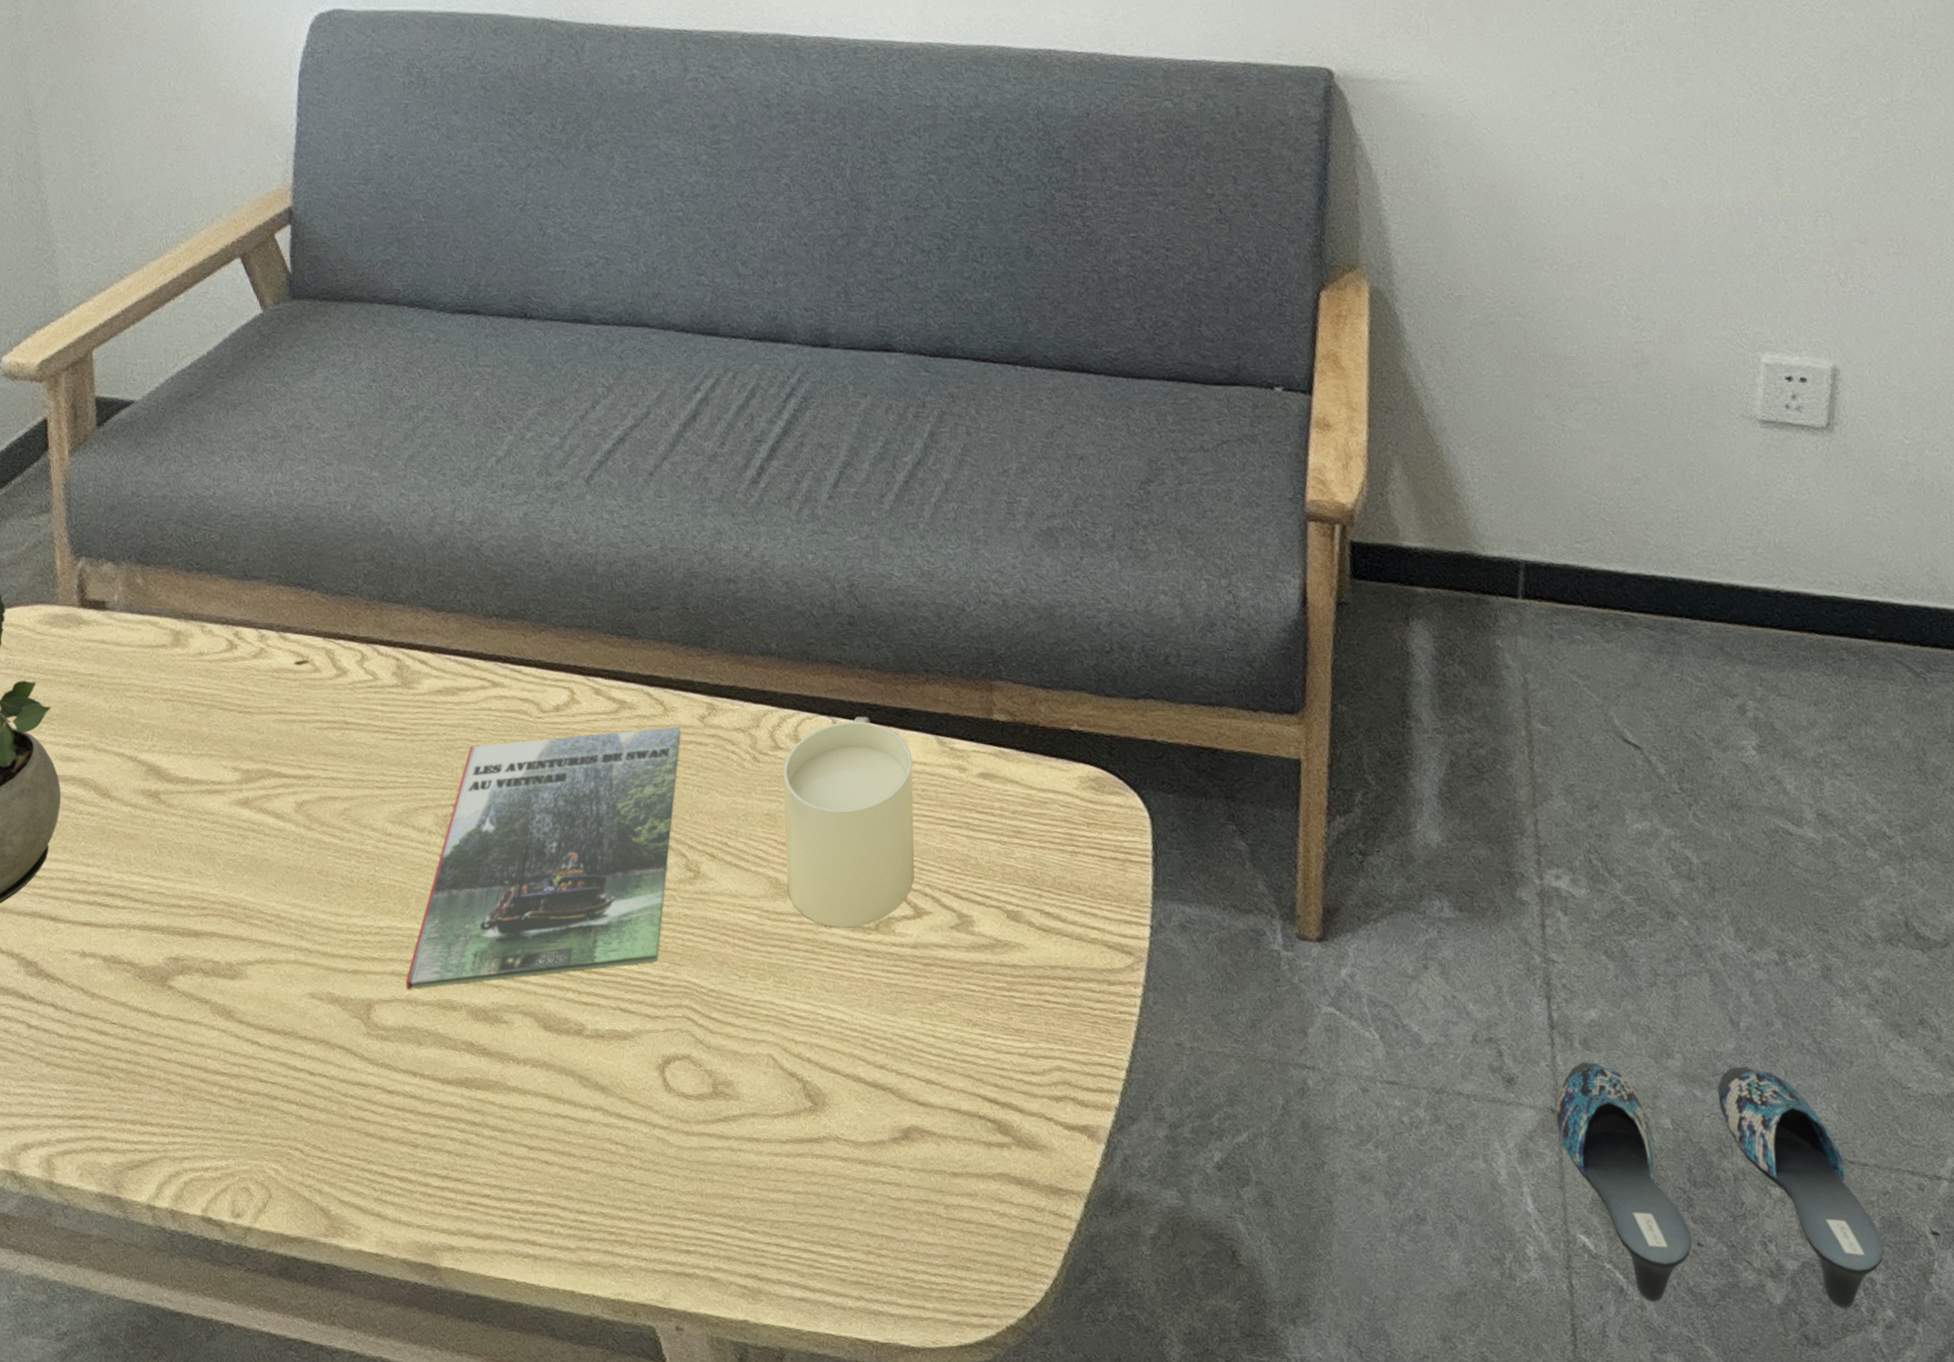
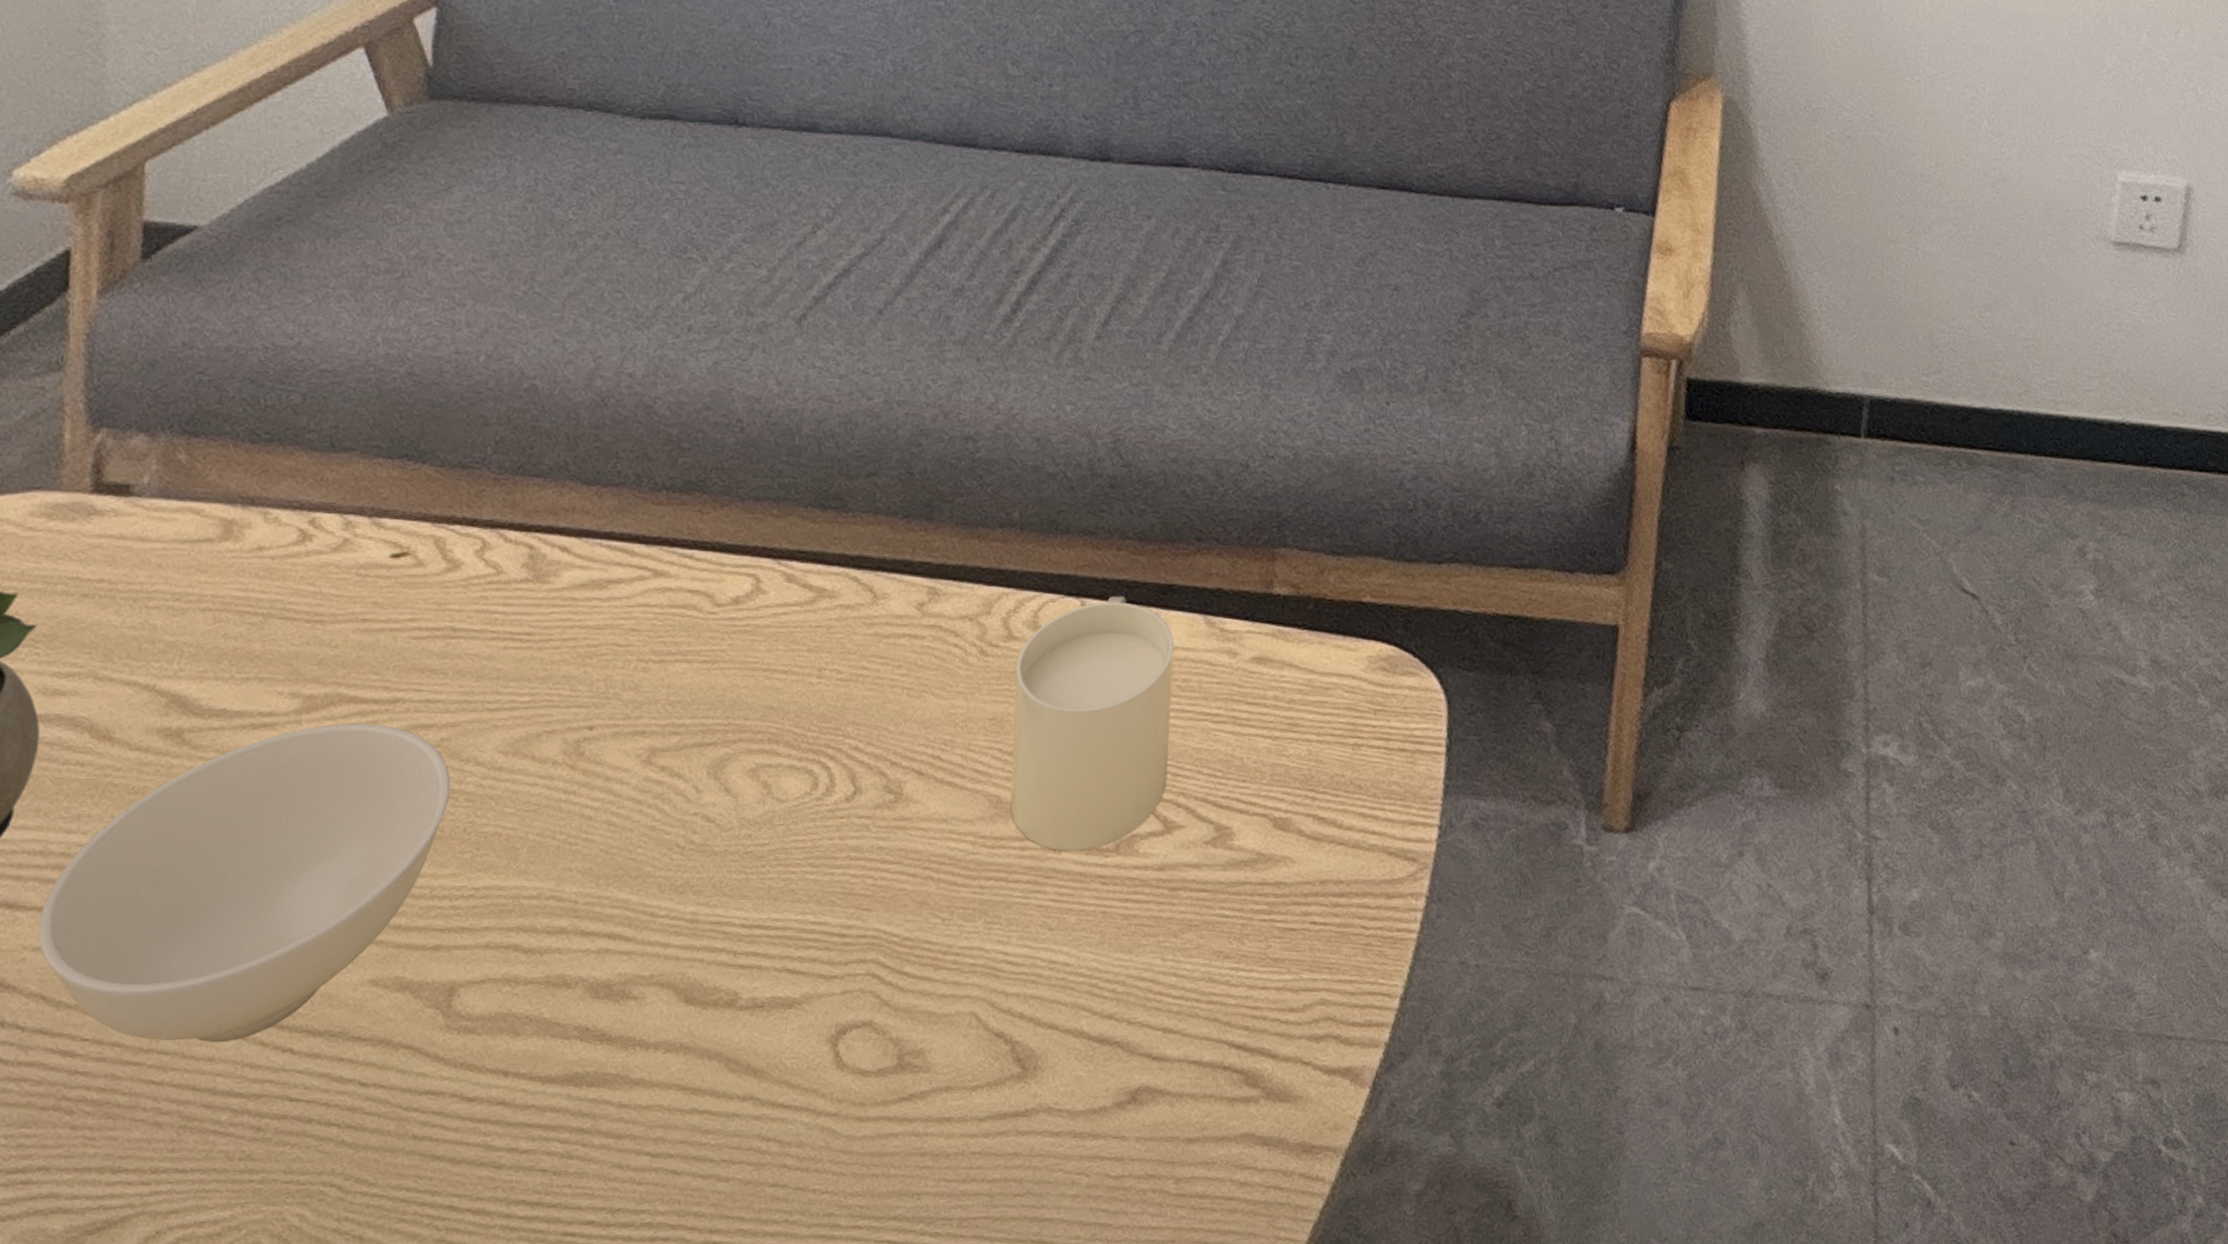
bowl: none [74,793,355,1033] -> present [38,723,451,1043]
magazine: present [406,727,681,989] -> none [505,617,892,965]
slippers: present [1555,1062,1884,1308] -> none [1870,941,2197,1213]

